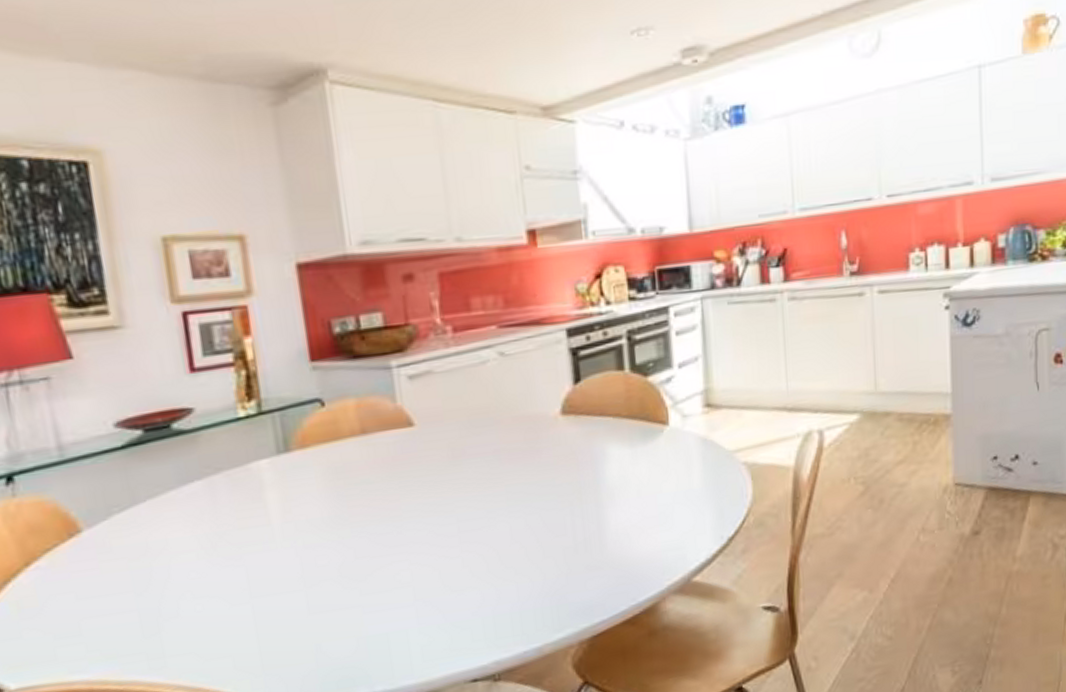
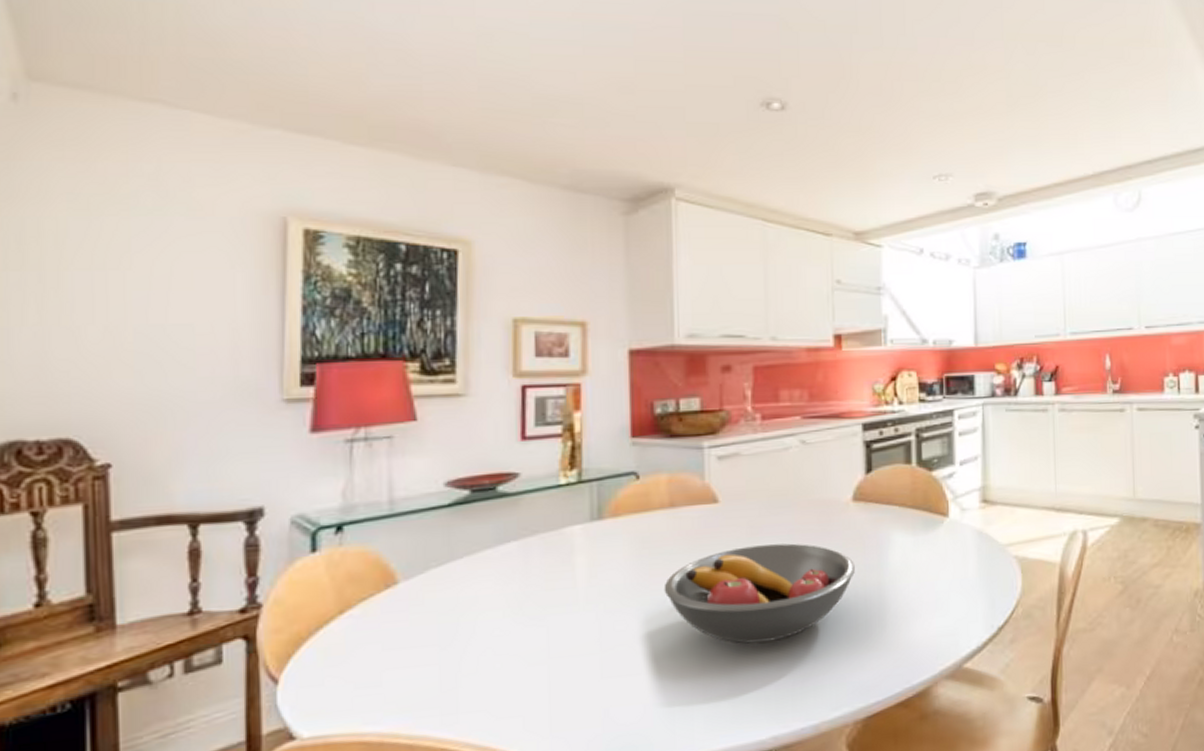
fruit bowl: none [364,464,569,571] -> present [664,543,855,644]

